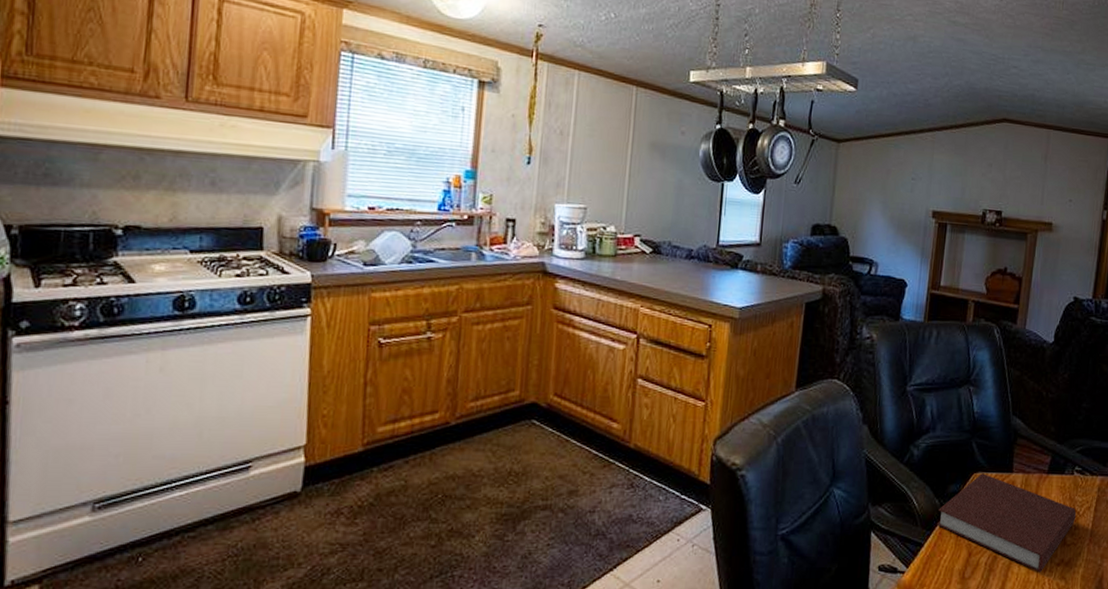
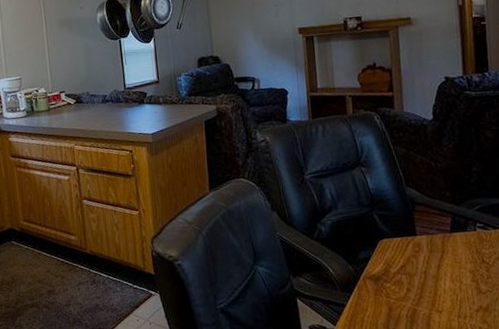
notebook: present [936,473,1077,573] -> none [354,239,487,319]

